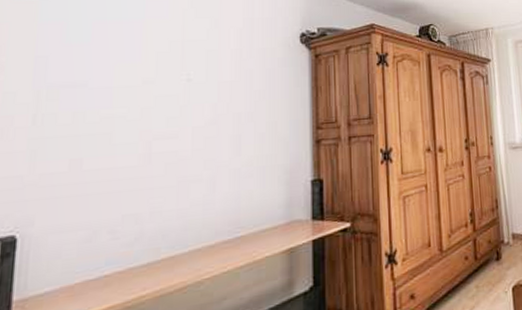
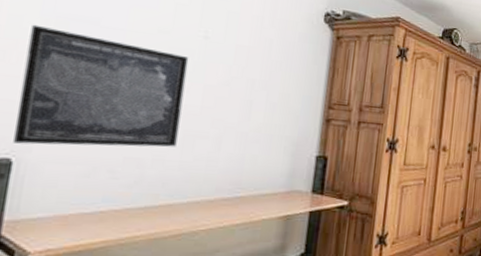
wall art: none [16,98,175,219] -> present [13,24,189,147]

